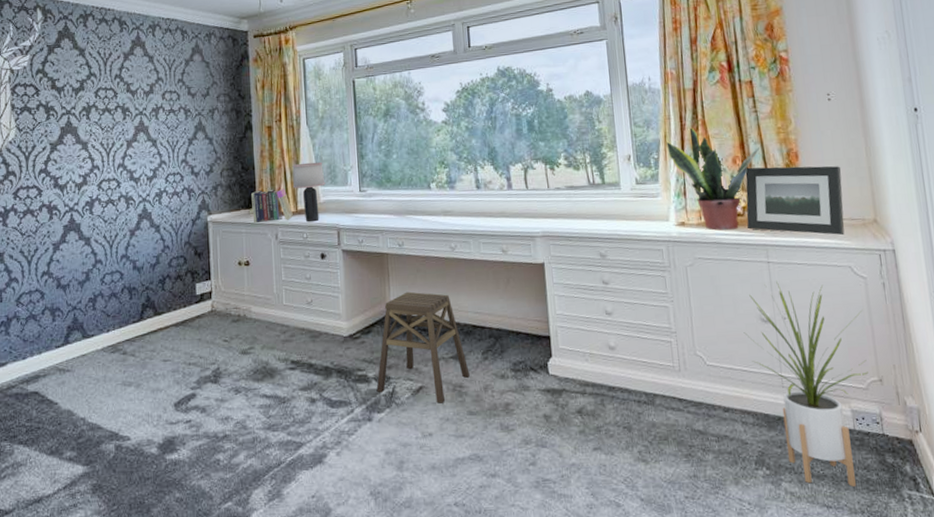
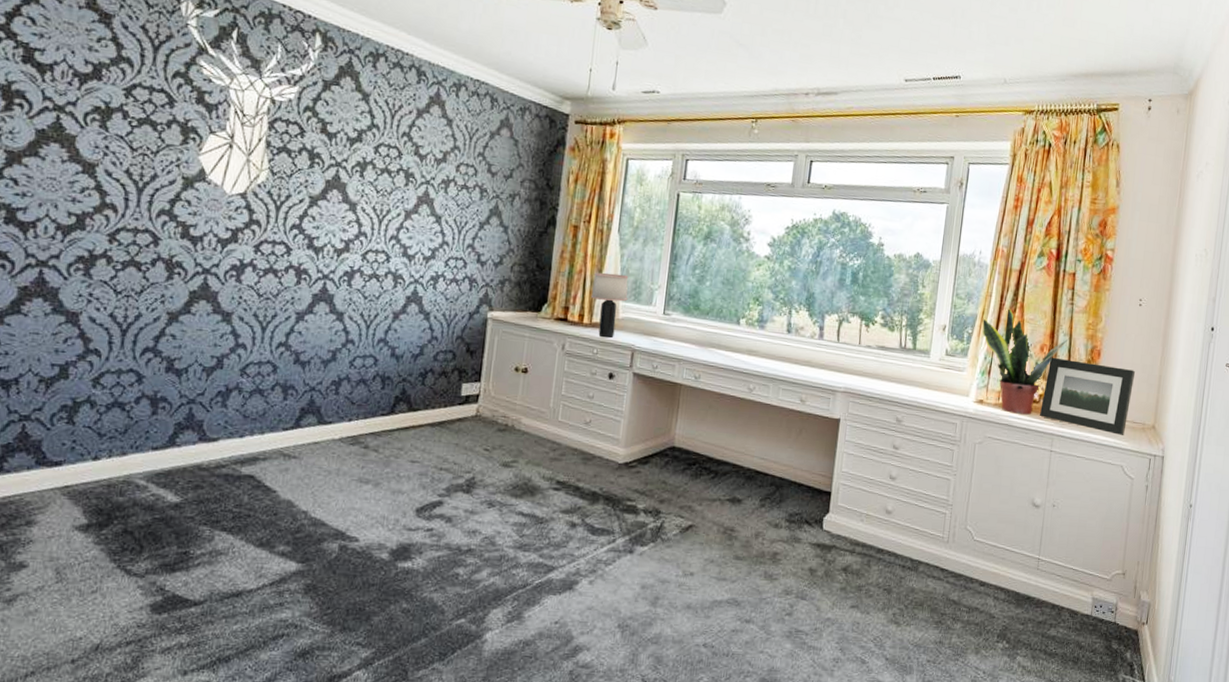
books: present [251,188,294,224] -> none [539,293,587,332]
stool: present [376,291,470,403] -> none [643,427,744,545]
house plant: present [743,281,868,486] -> none [1014,470,1124,666]

